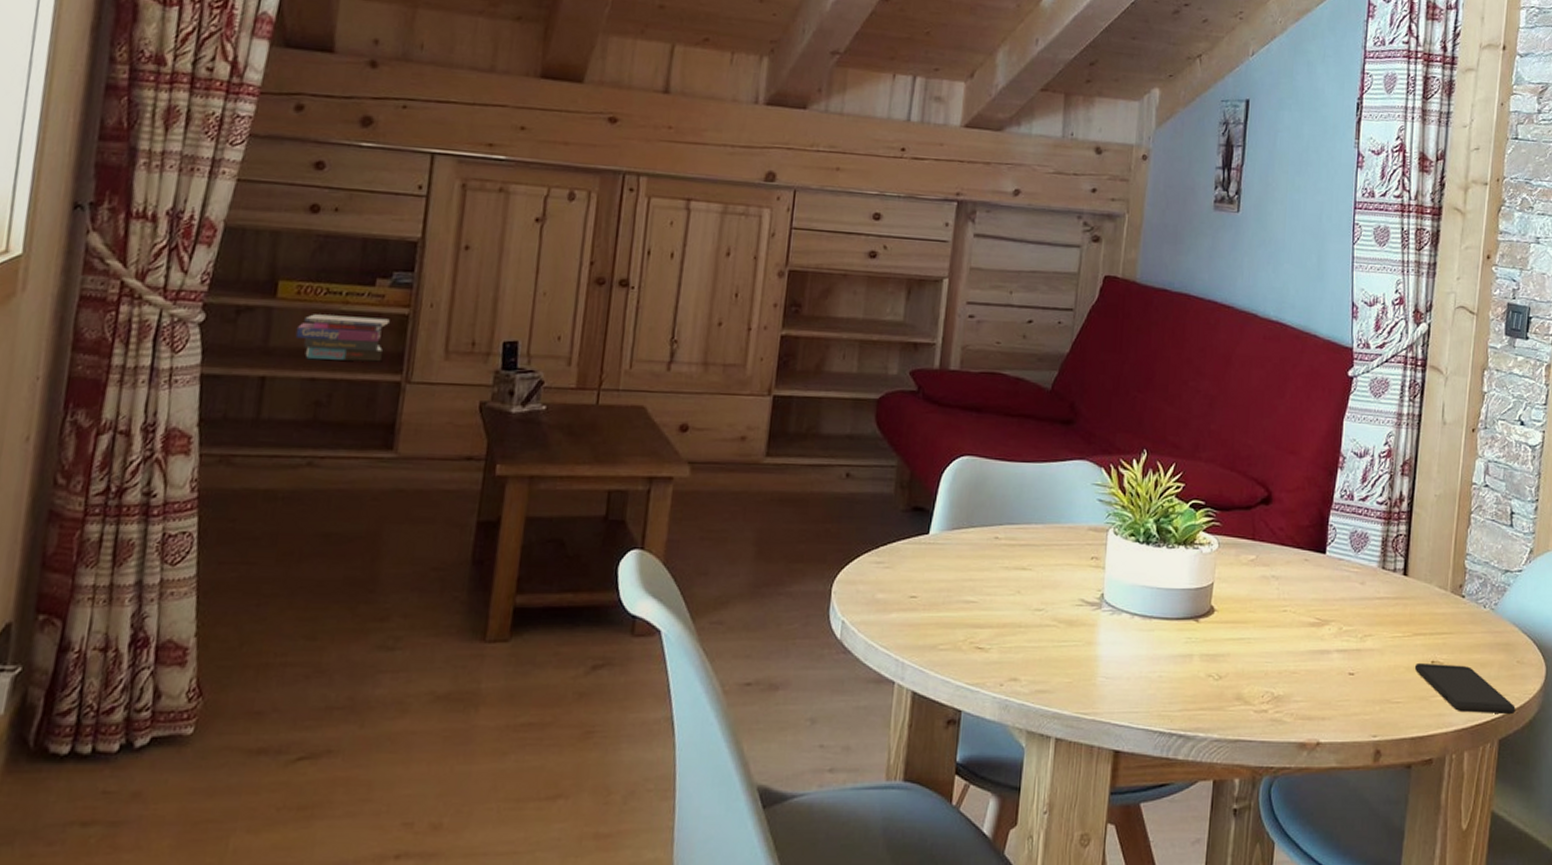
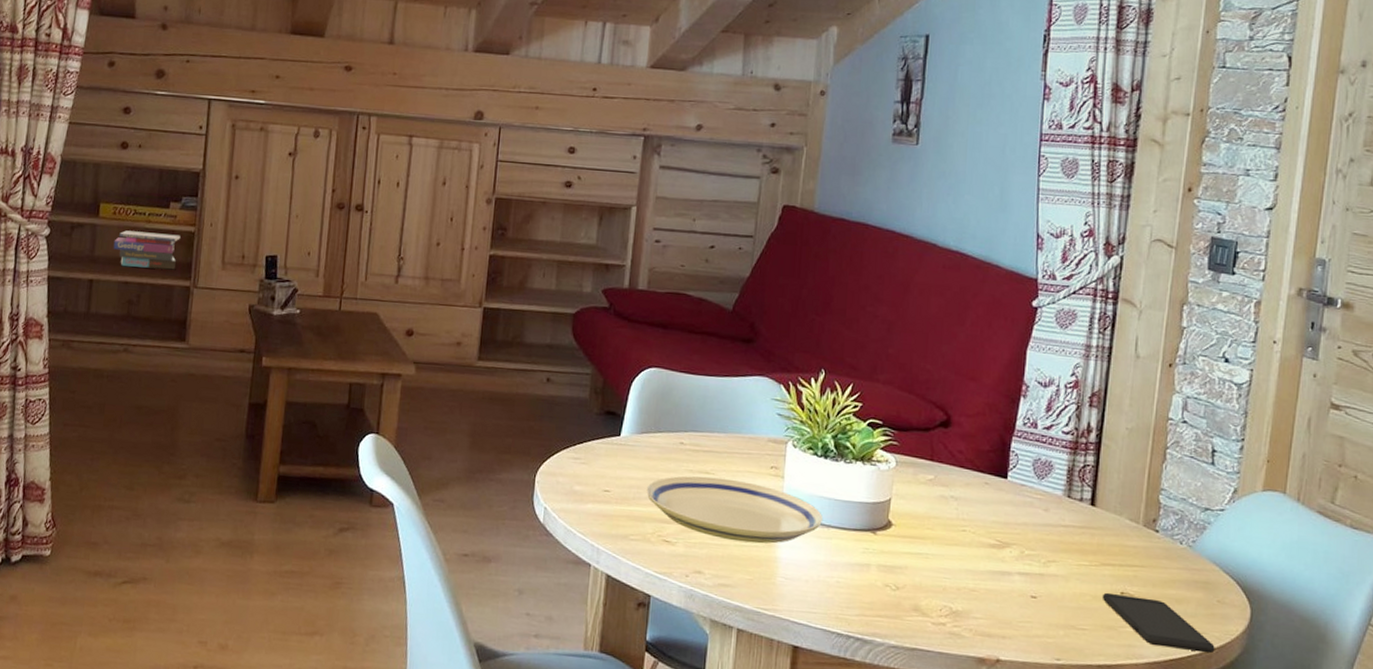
plate: none [957,573,1146,642] -> present [646,476,824,544]

